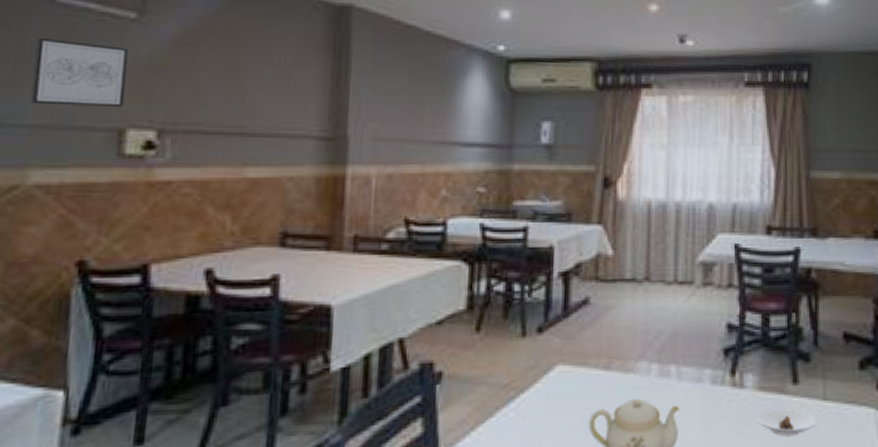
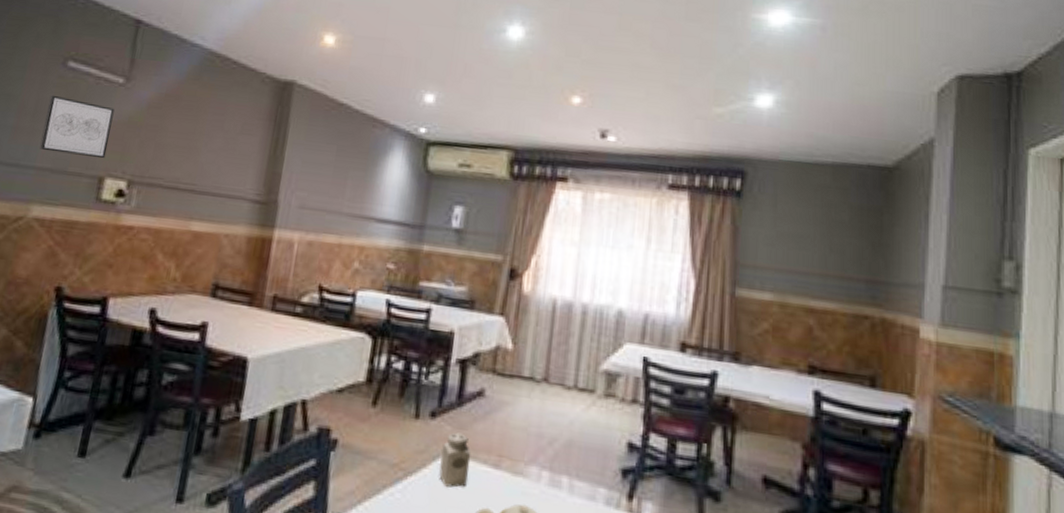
salt shaker: none [550,343,582,397] -> present [439,432,471,488]

